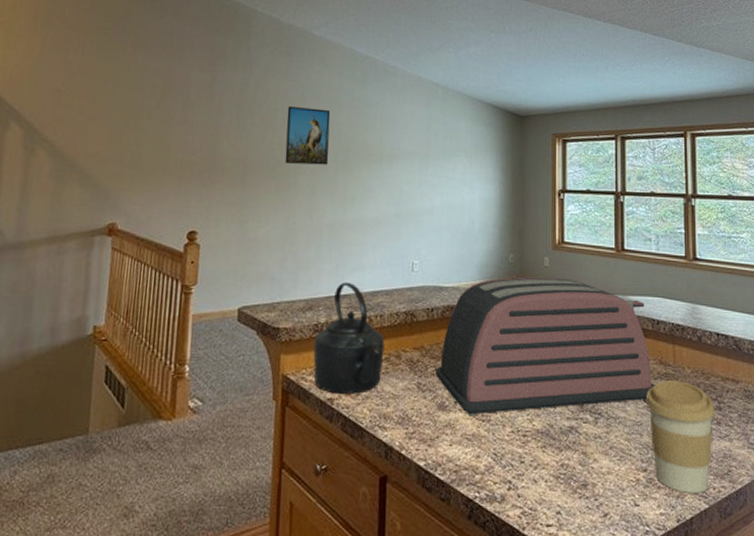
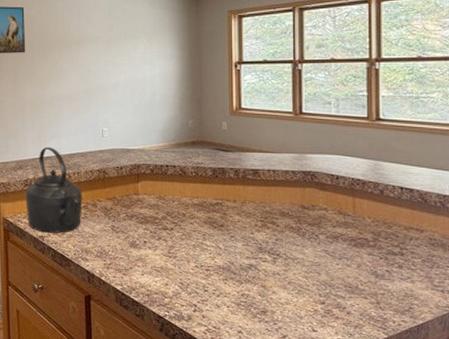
toaster: present [436,276,655,418] -> none [127,139,334,254]
coffee cup: present [645,380,715,494] -> none [324,228,397,326]

